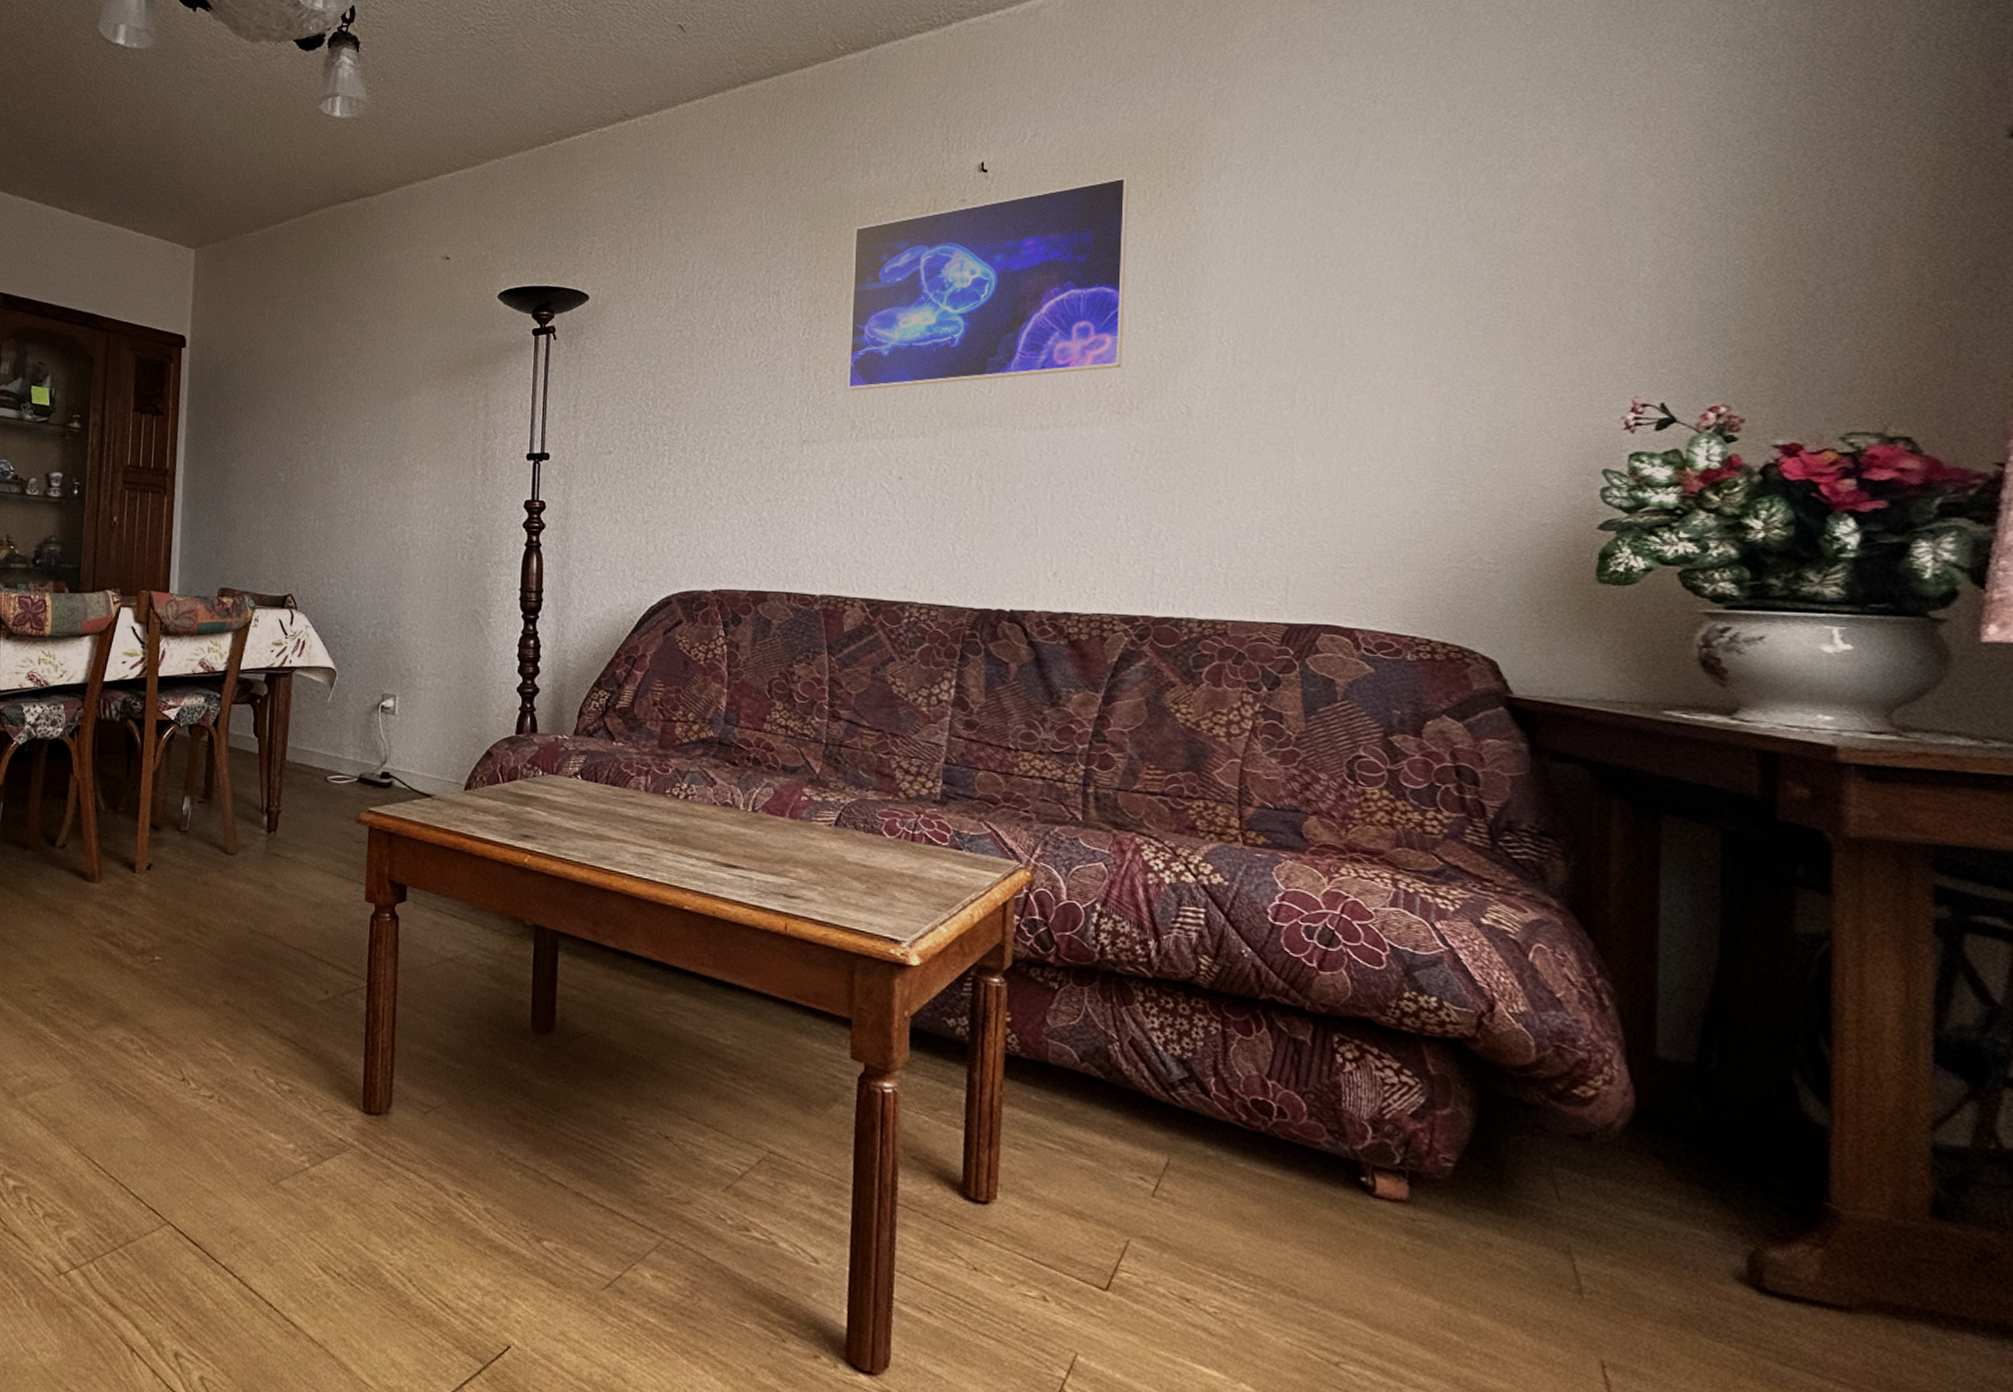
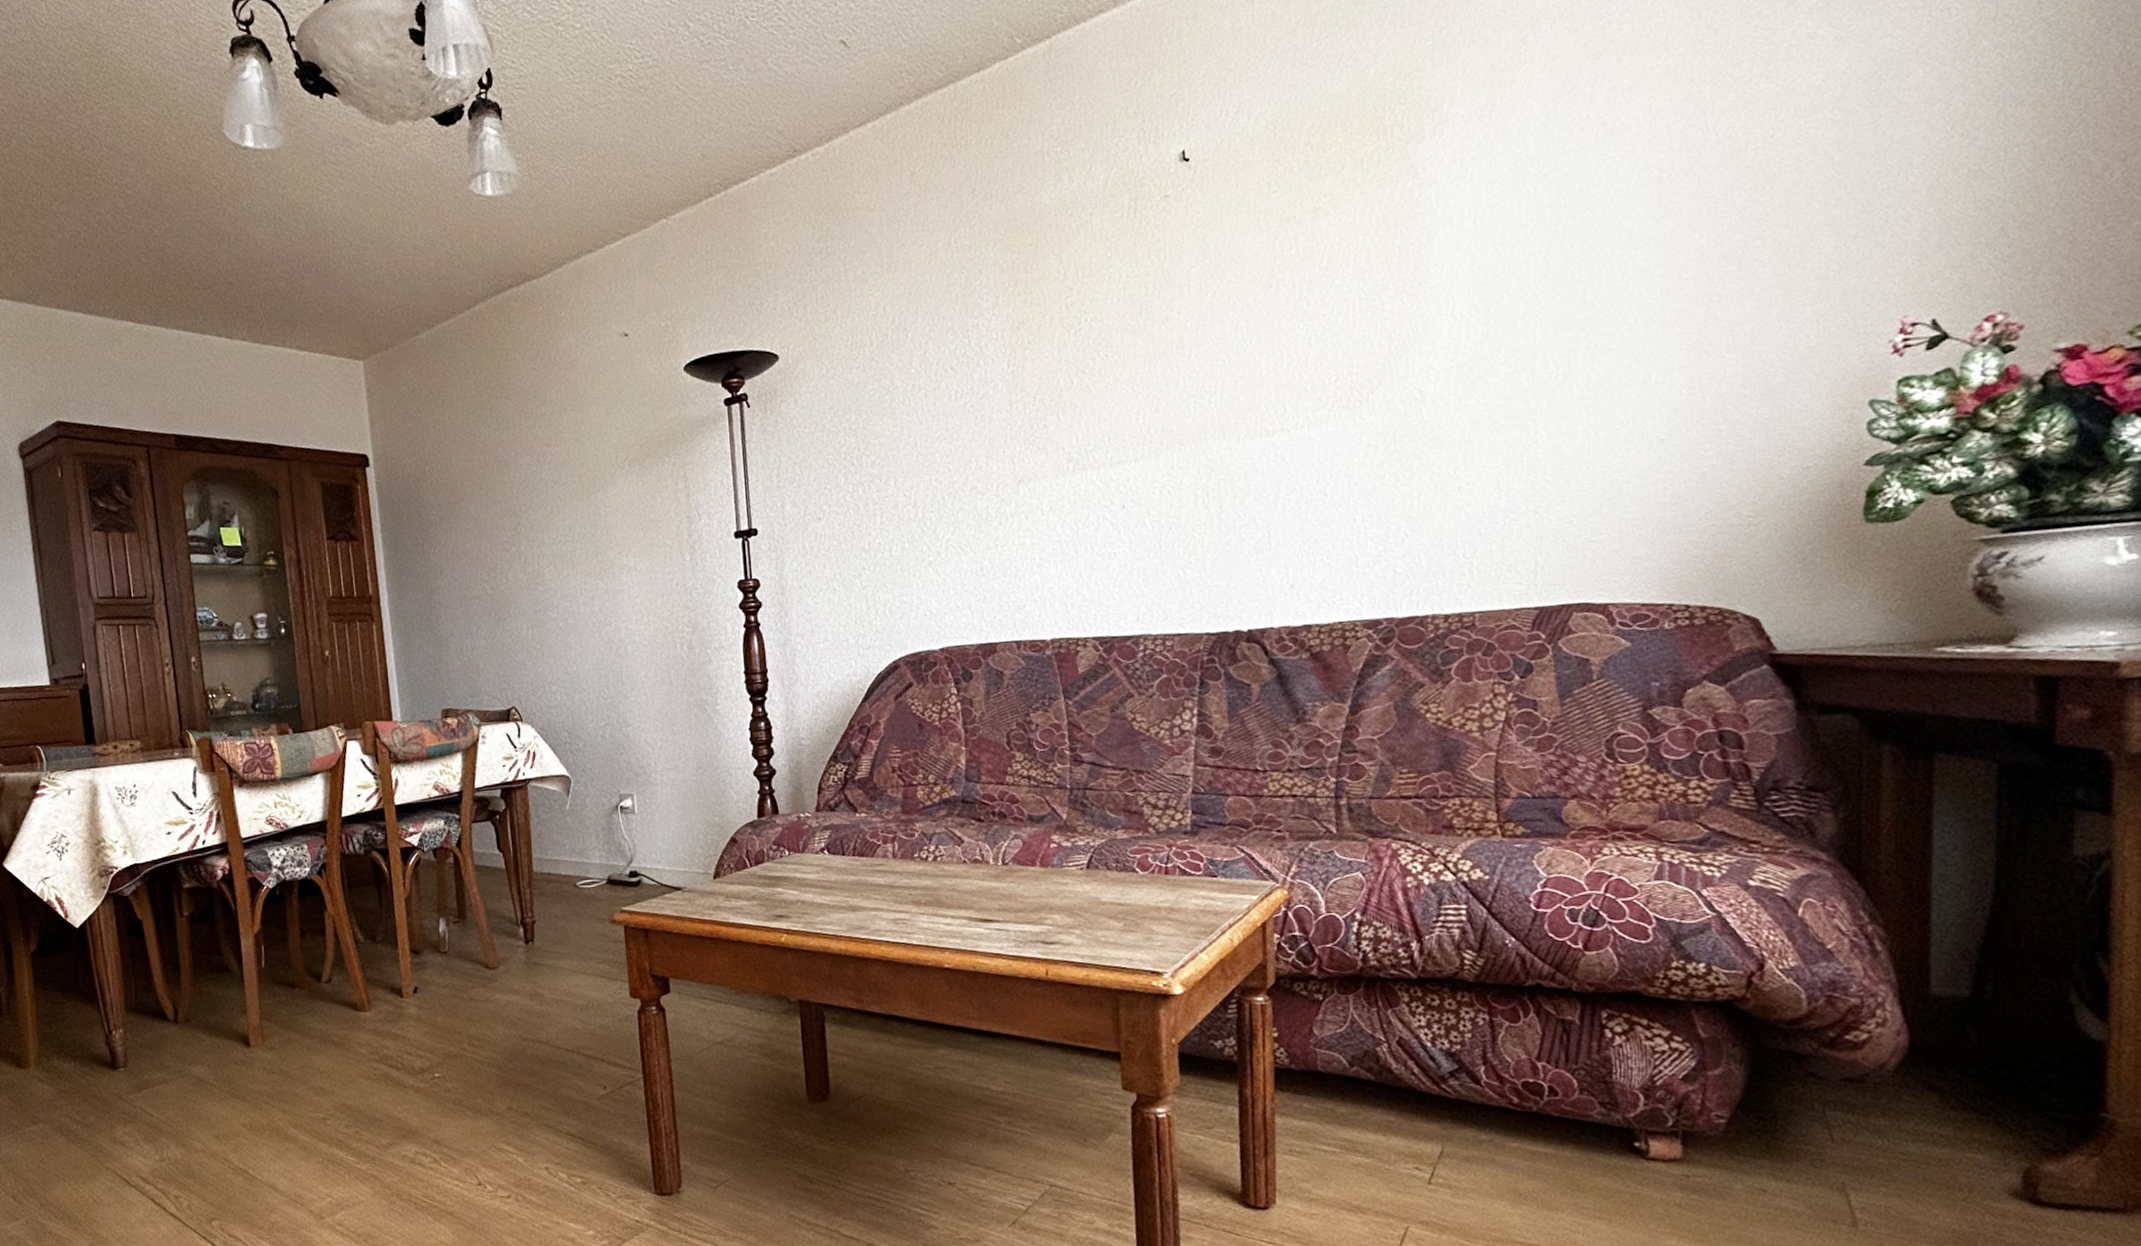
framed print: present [847,177,1129,391] -> none [1051,145,1349,422]

